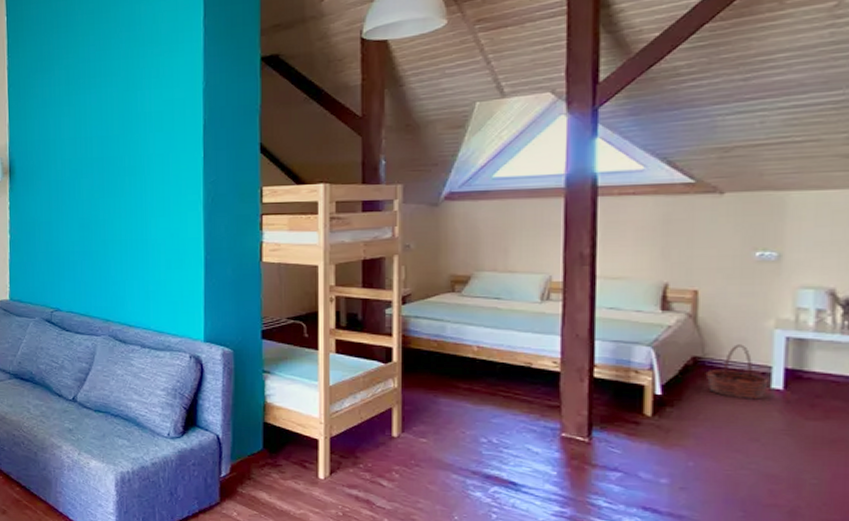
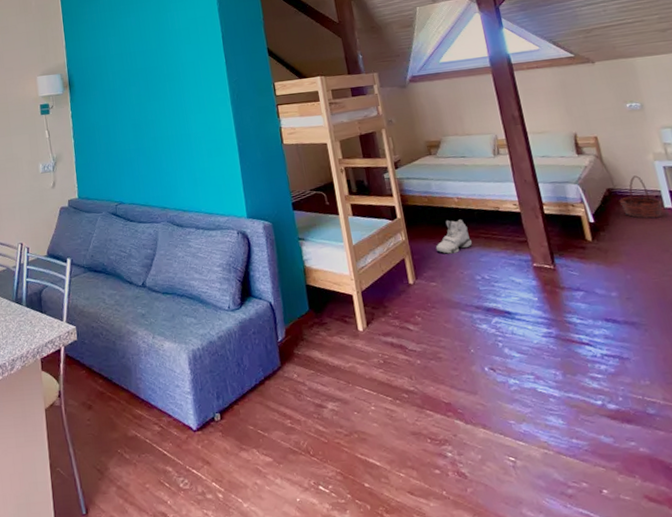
sneaker: none [435,372,484,410] -> present [435,219,472,254]

